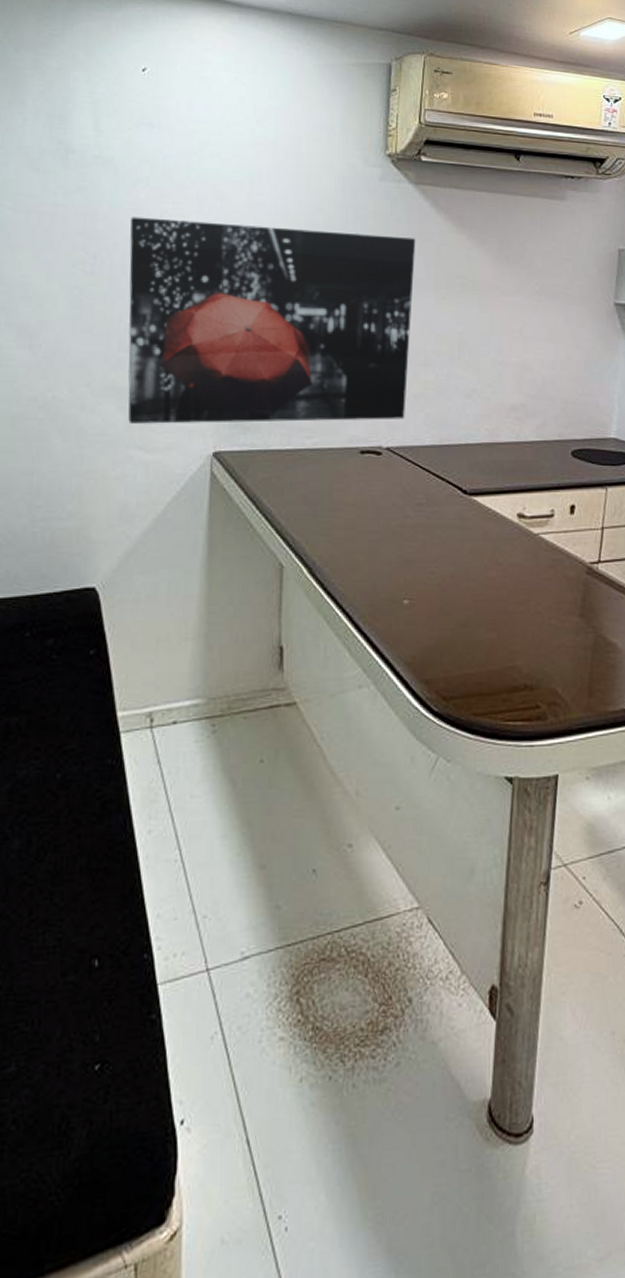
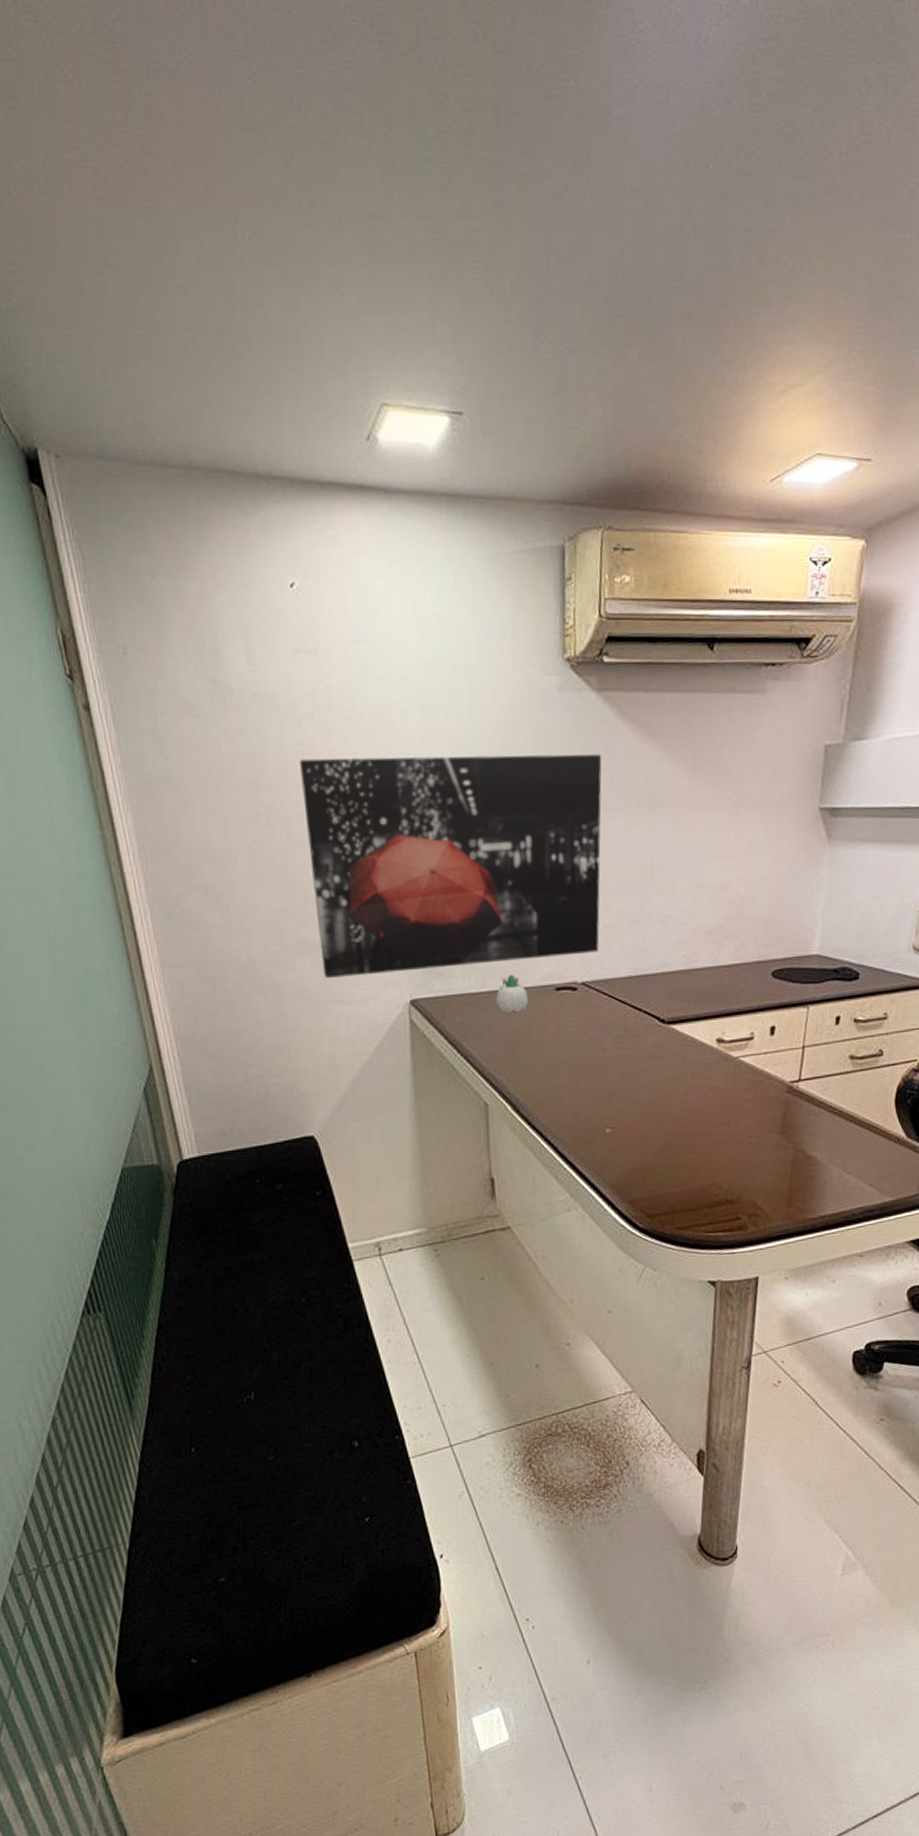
succulent planter: none [300,434,333,471] -> present [496,974,529,1012]

